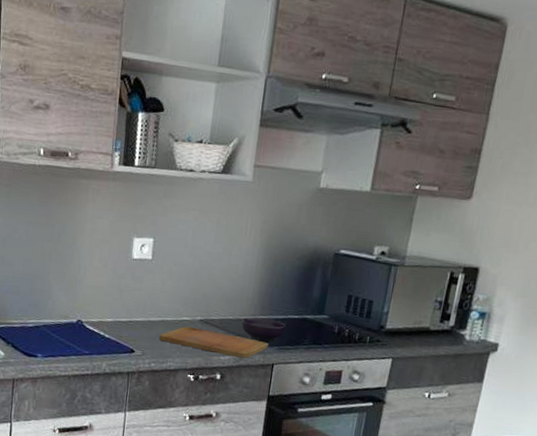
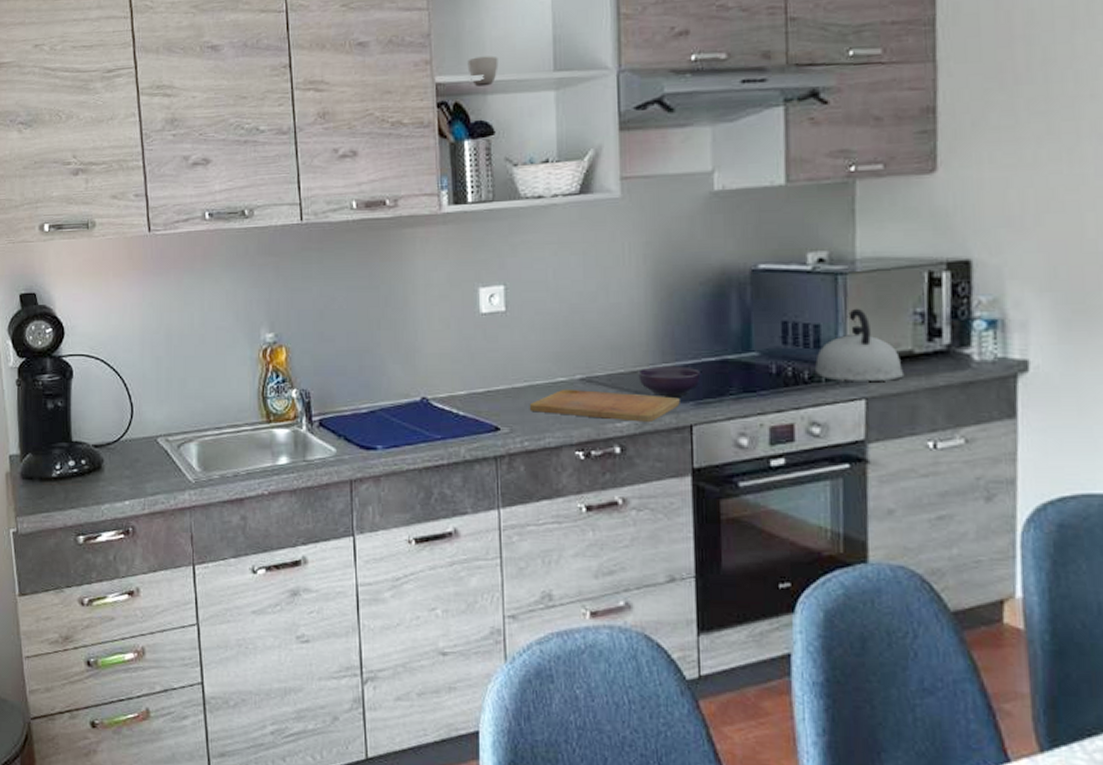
cup: none [150,41,176,69] -> present [467,55,499,87]
kettle: none [361,292,421,348] -> present [812,308,905,381]

